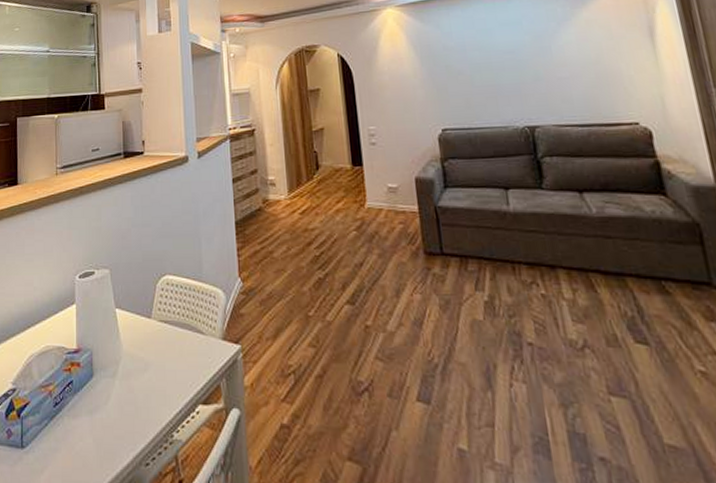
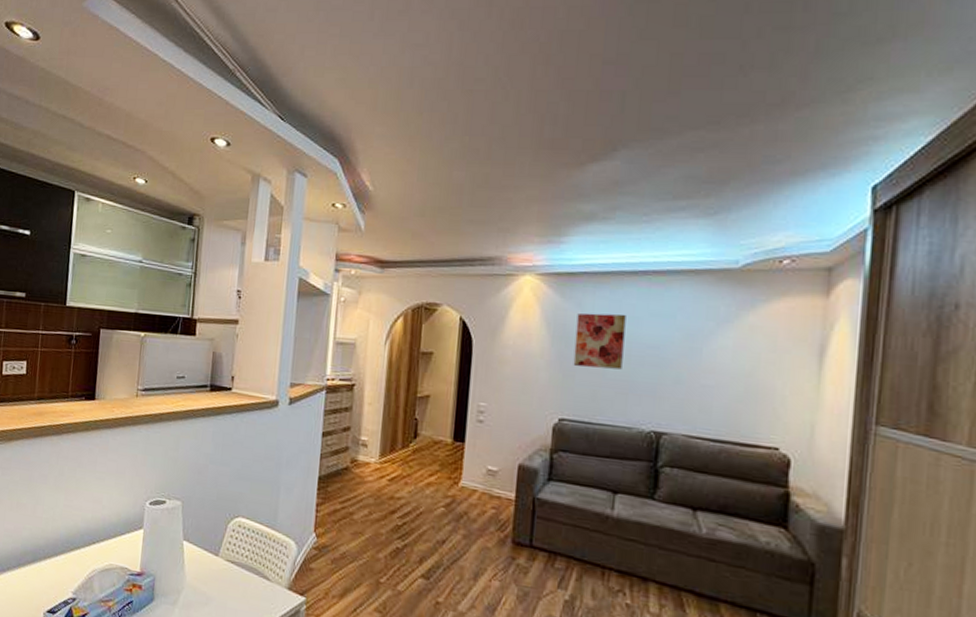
wall art: none [438,28,487,79] -> present [573,313,626,370]

